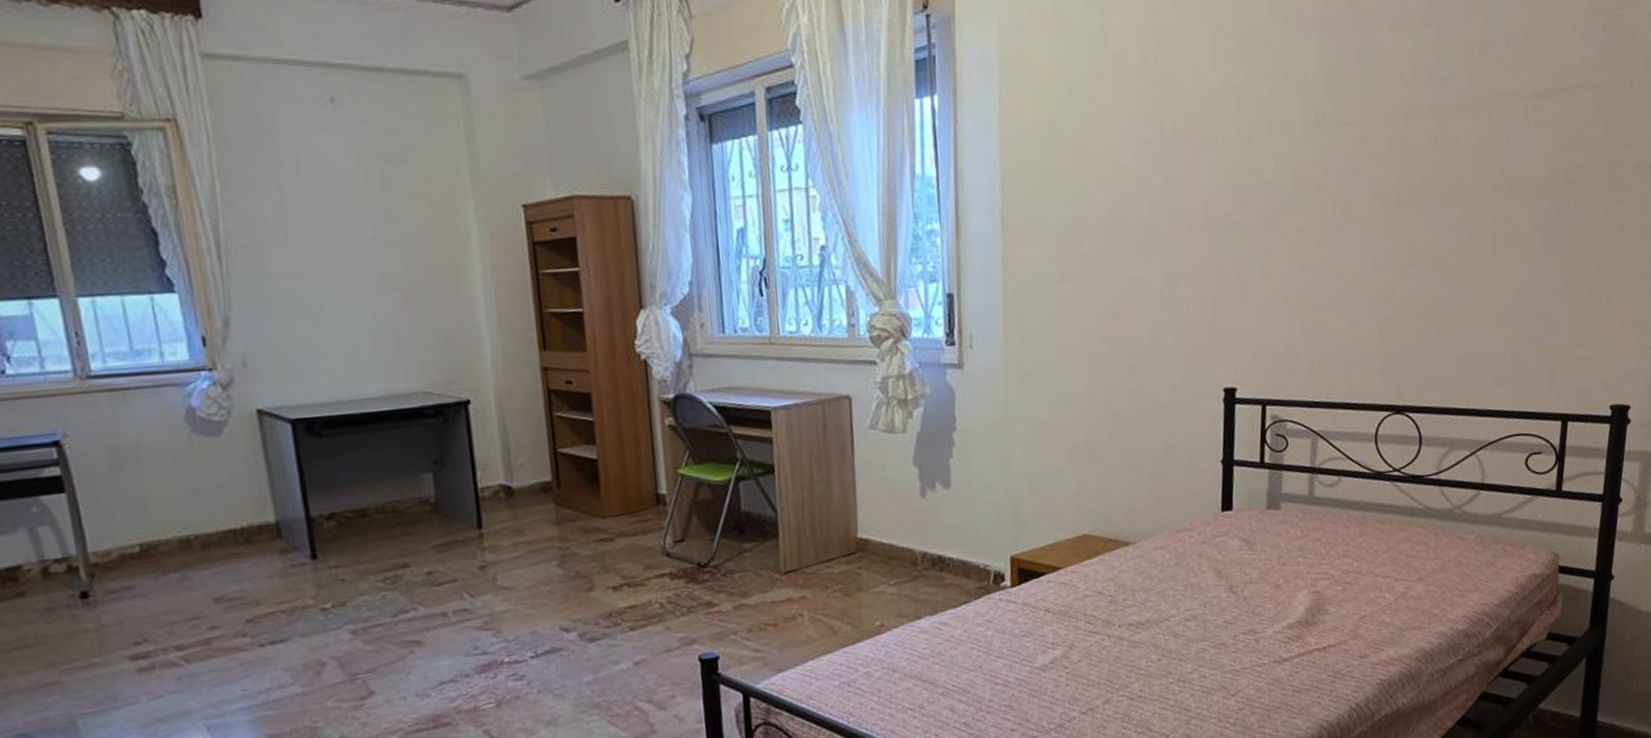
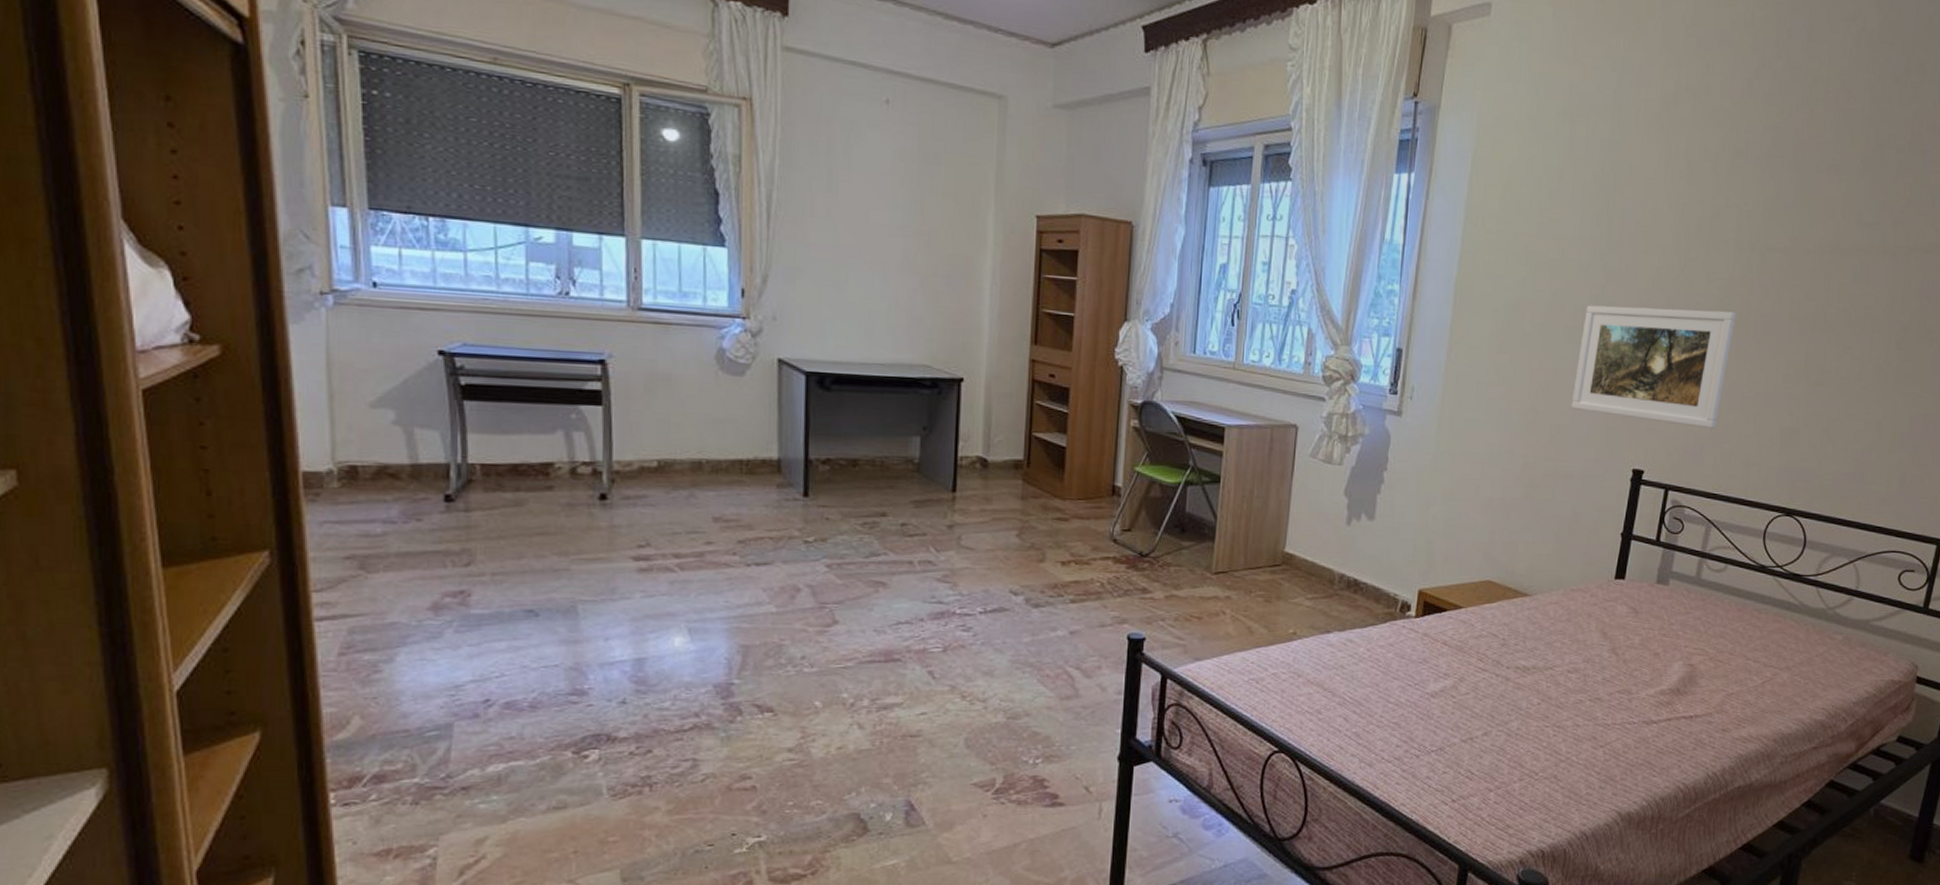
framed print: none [1146,199,1313,333] -> present [1571,305,1736,429]

